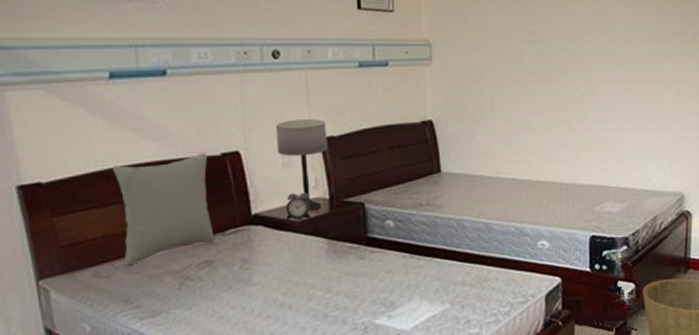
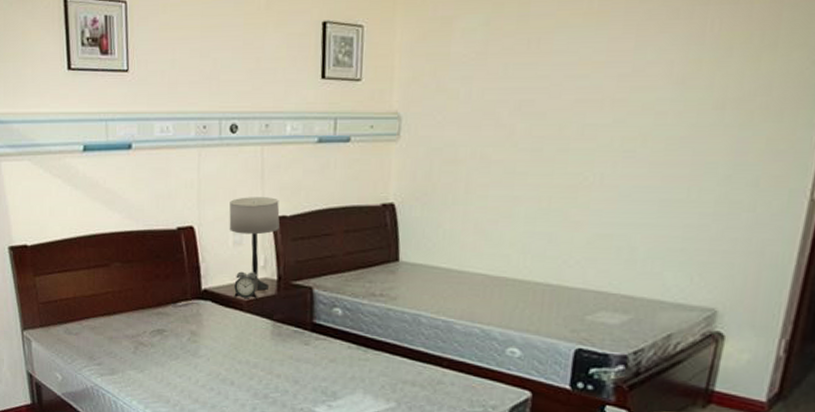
pillow: present [112,152,215,266] -> none [82,225,168,326]

